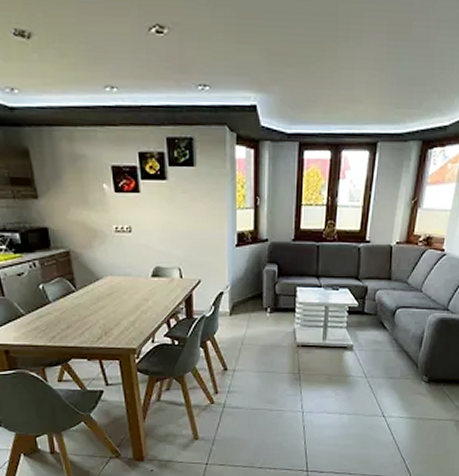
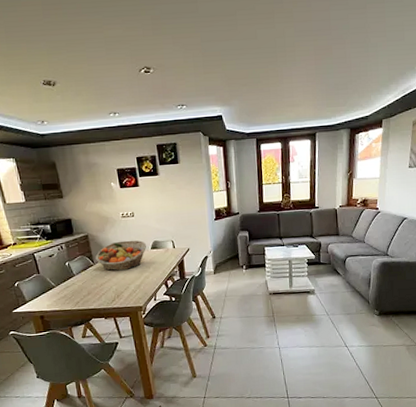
fruit basket: none [78,263,146,302] -> present [95,240,147,271]

